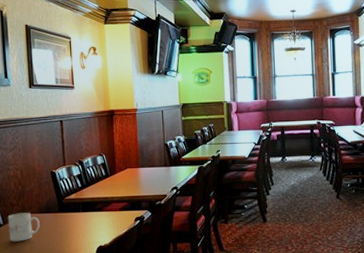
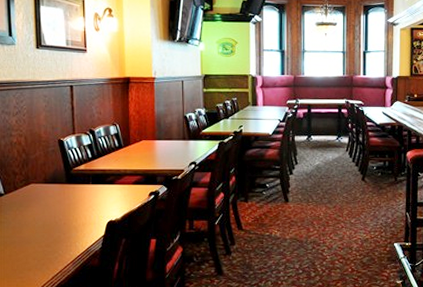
mug: present [8,213,40,242] -> none [9,182,45,213]

